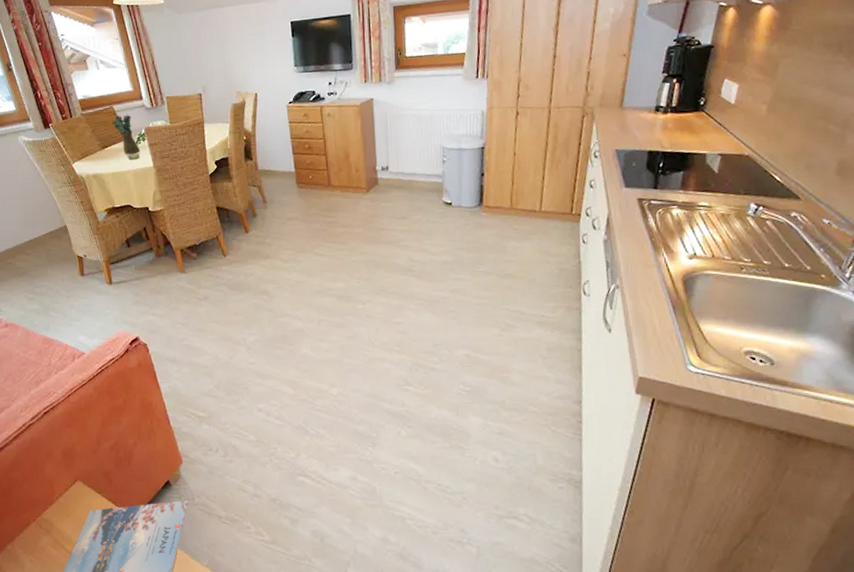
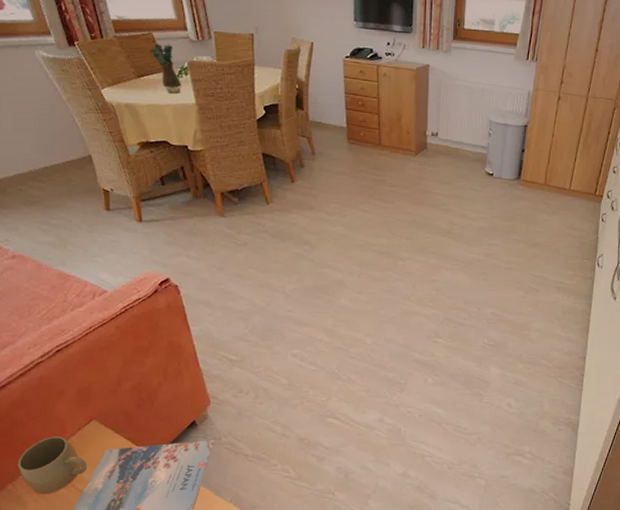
mug: none [15,497,75,555] -> present [18,436,88,495]

